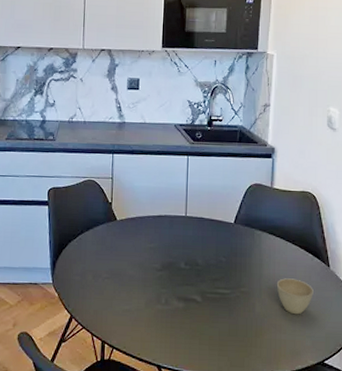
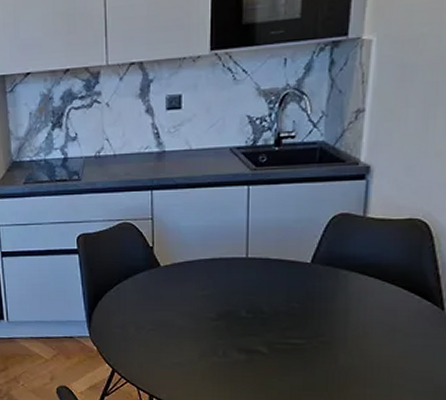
cup: present [276,278,313,315] -> none [367,325,420,367]

